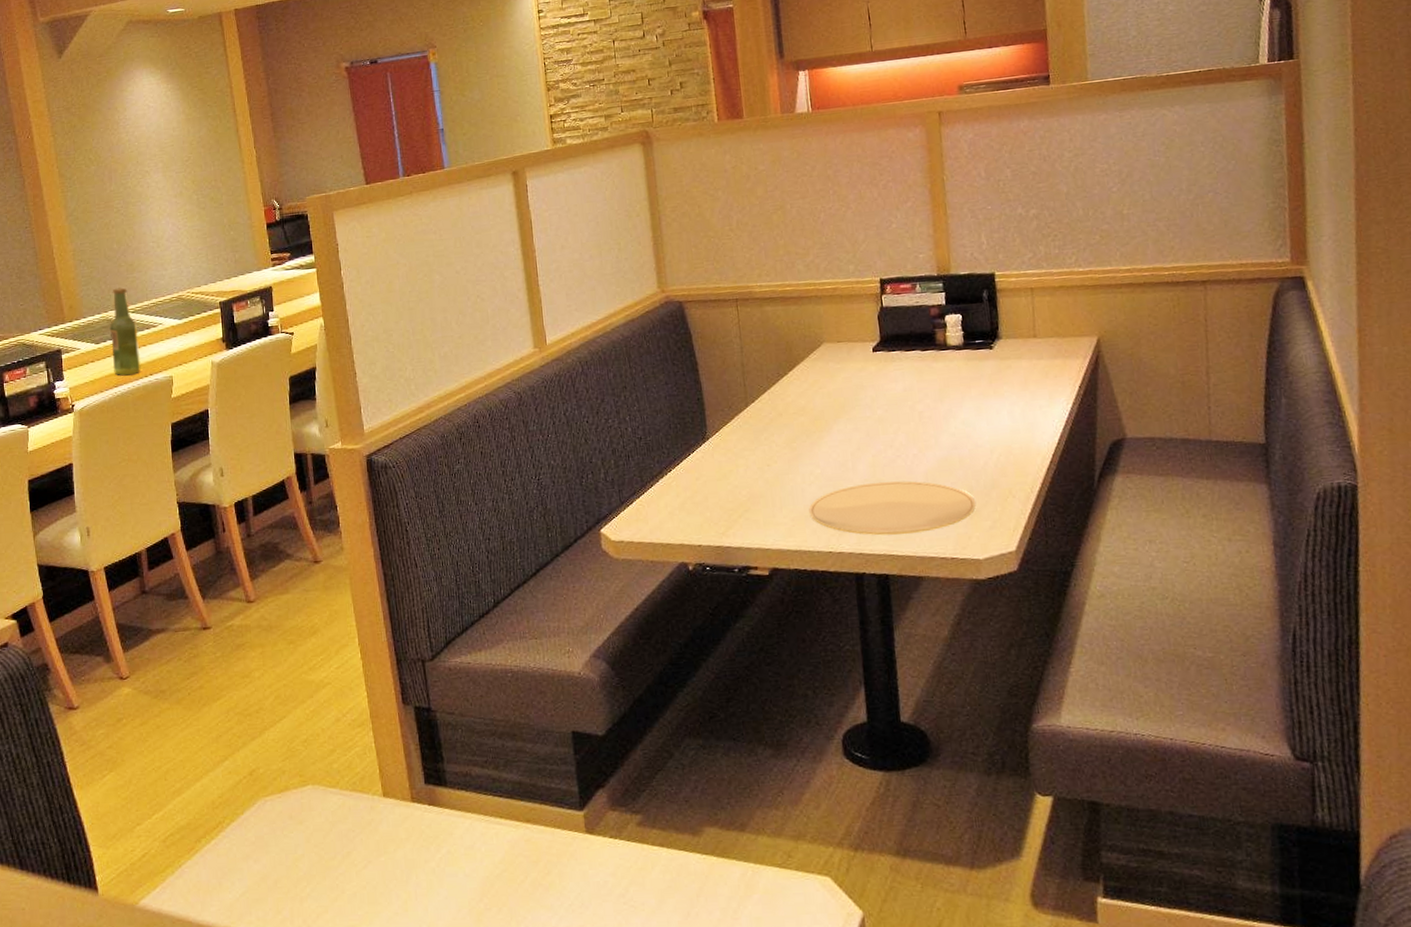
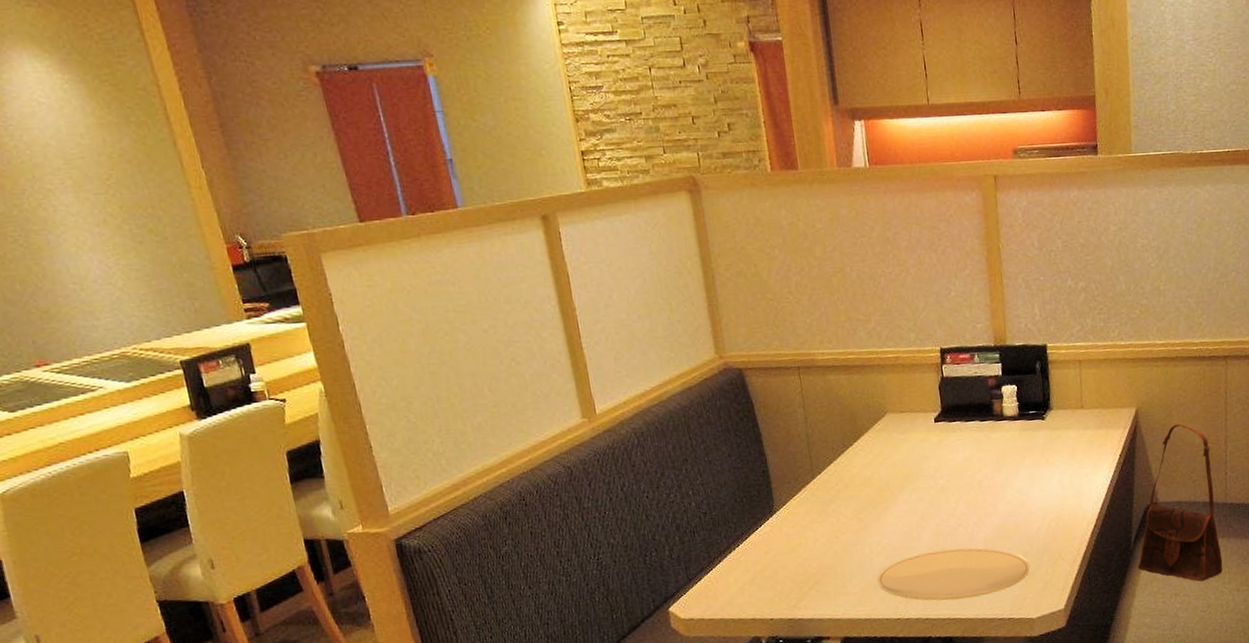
beer bottle: present [109,287,141,376] -> none [23,340,82,452]
shoulder bag: none [1103,353,1209,528] -> present [1137,423,1223,582]

